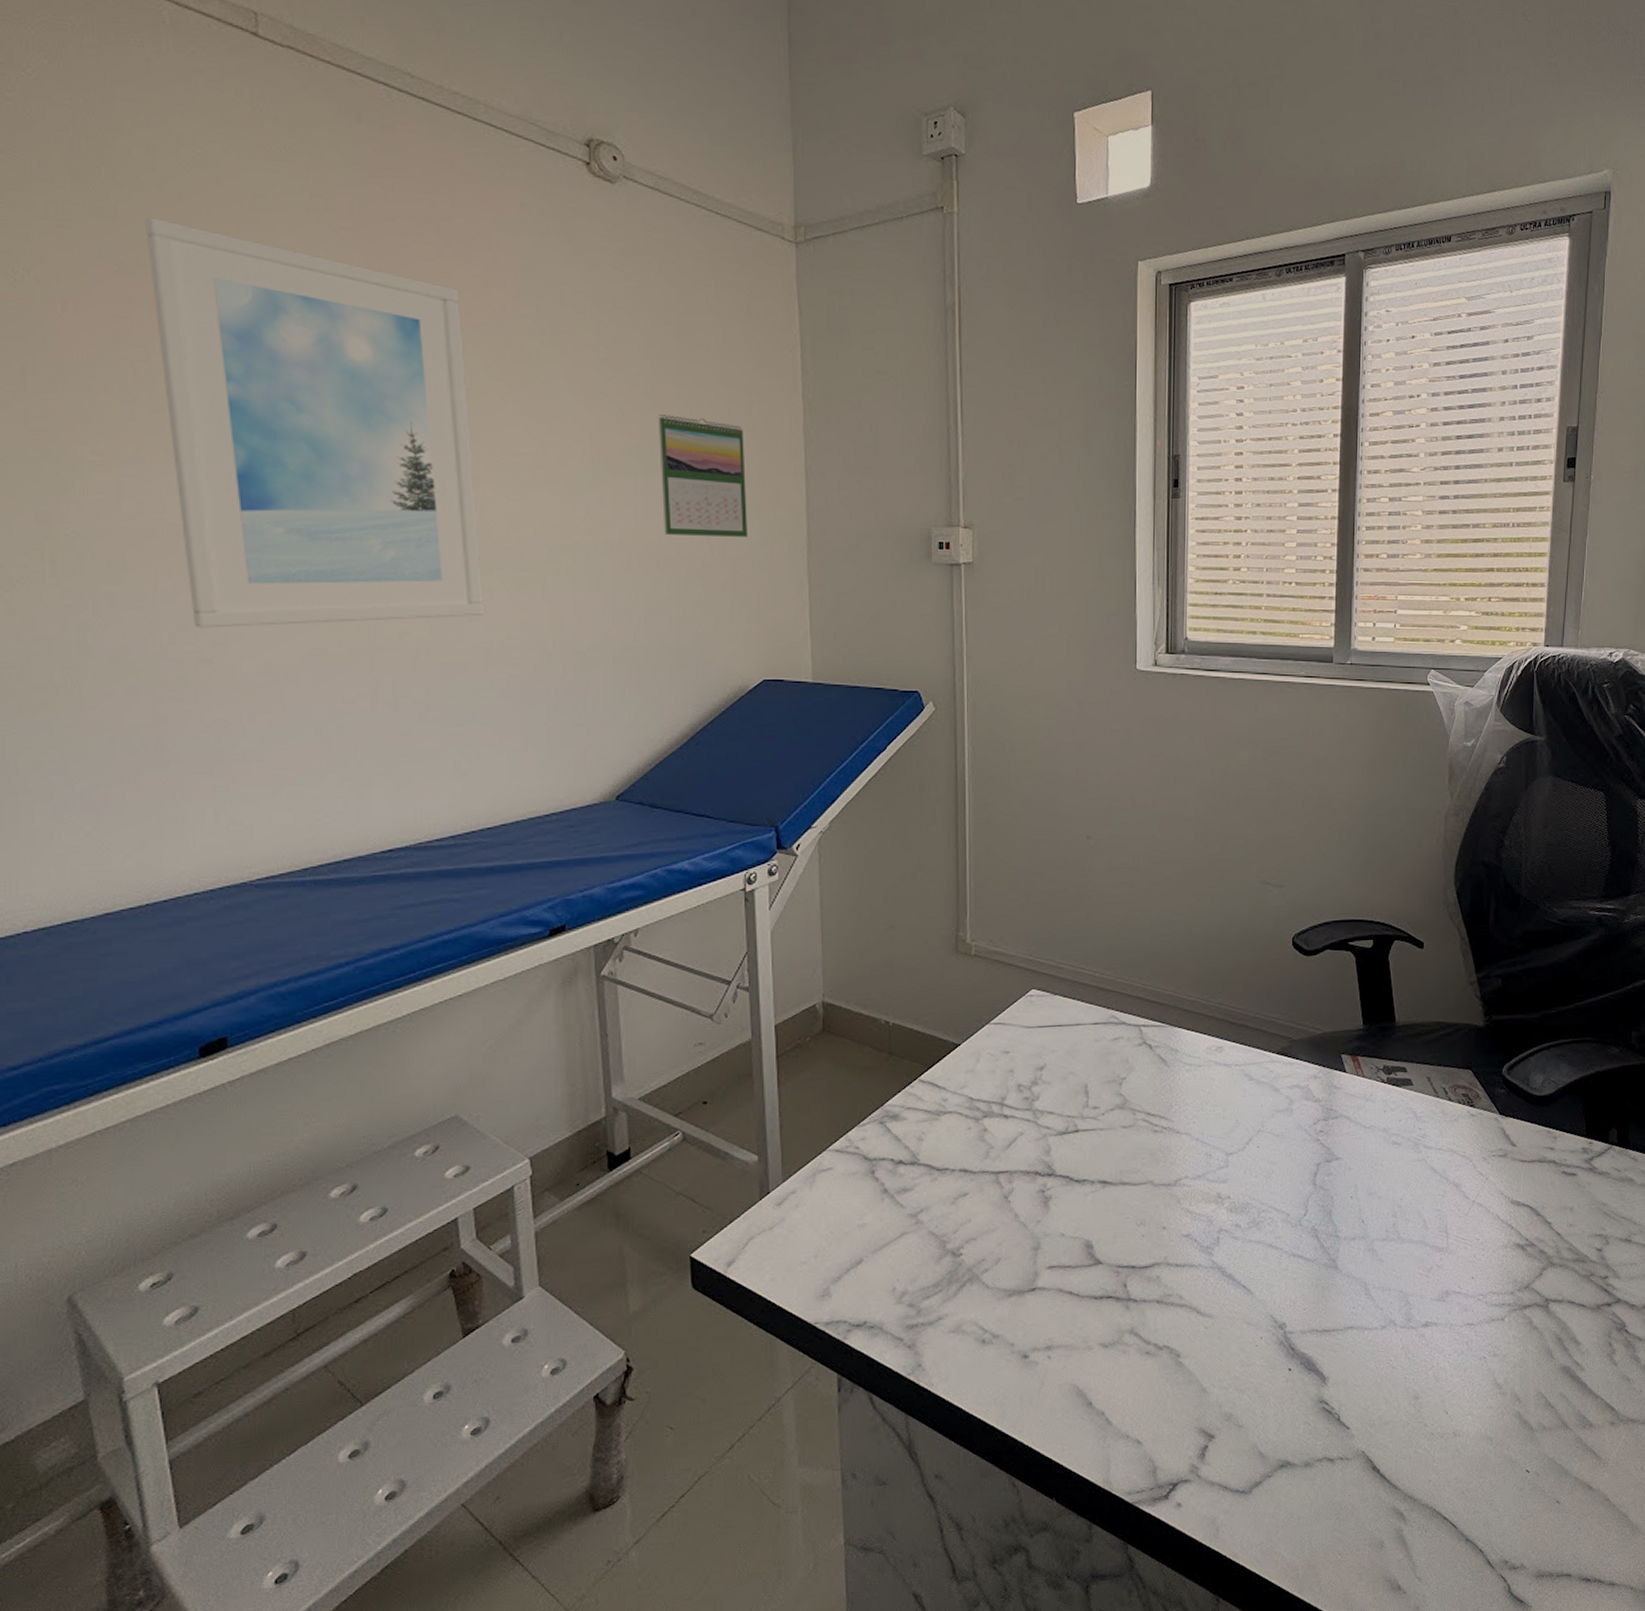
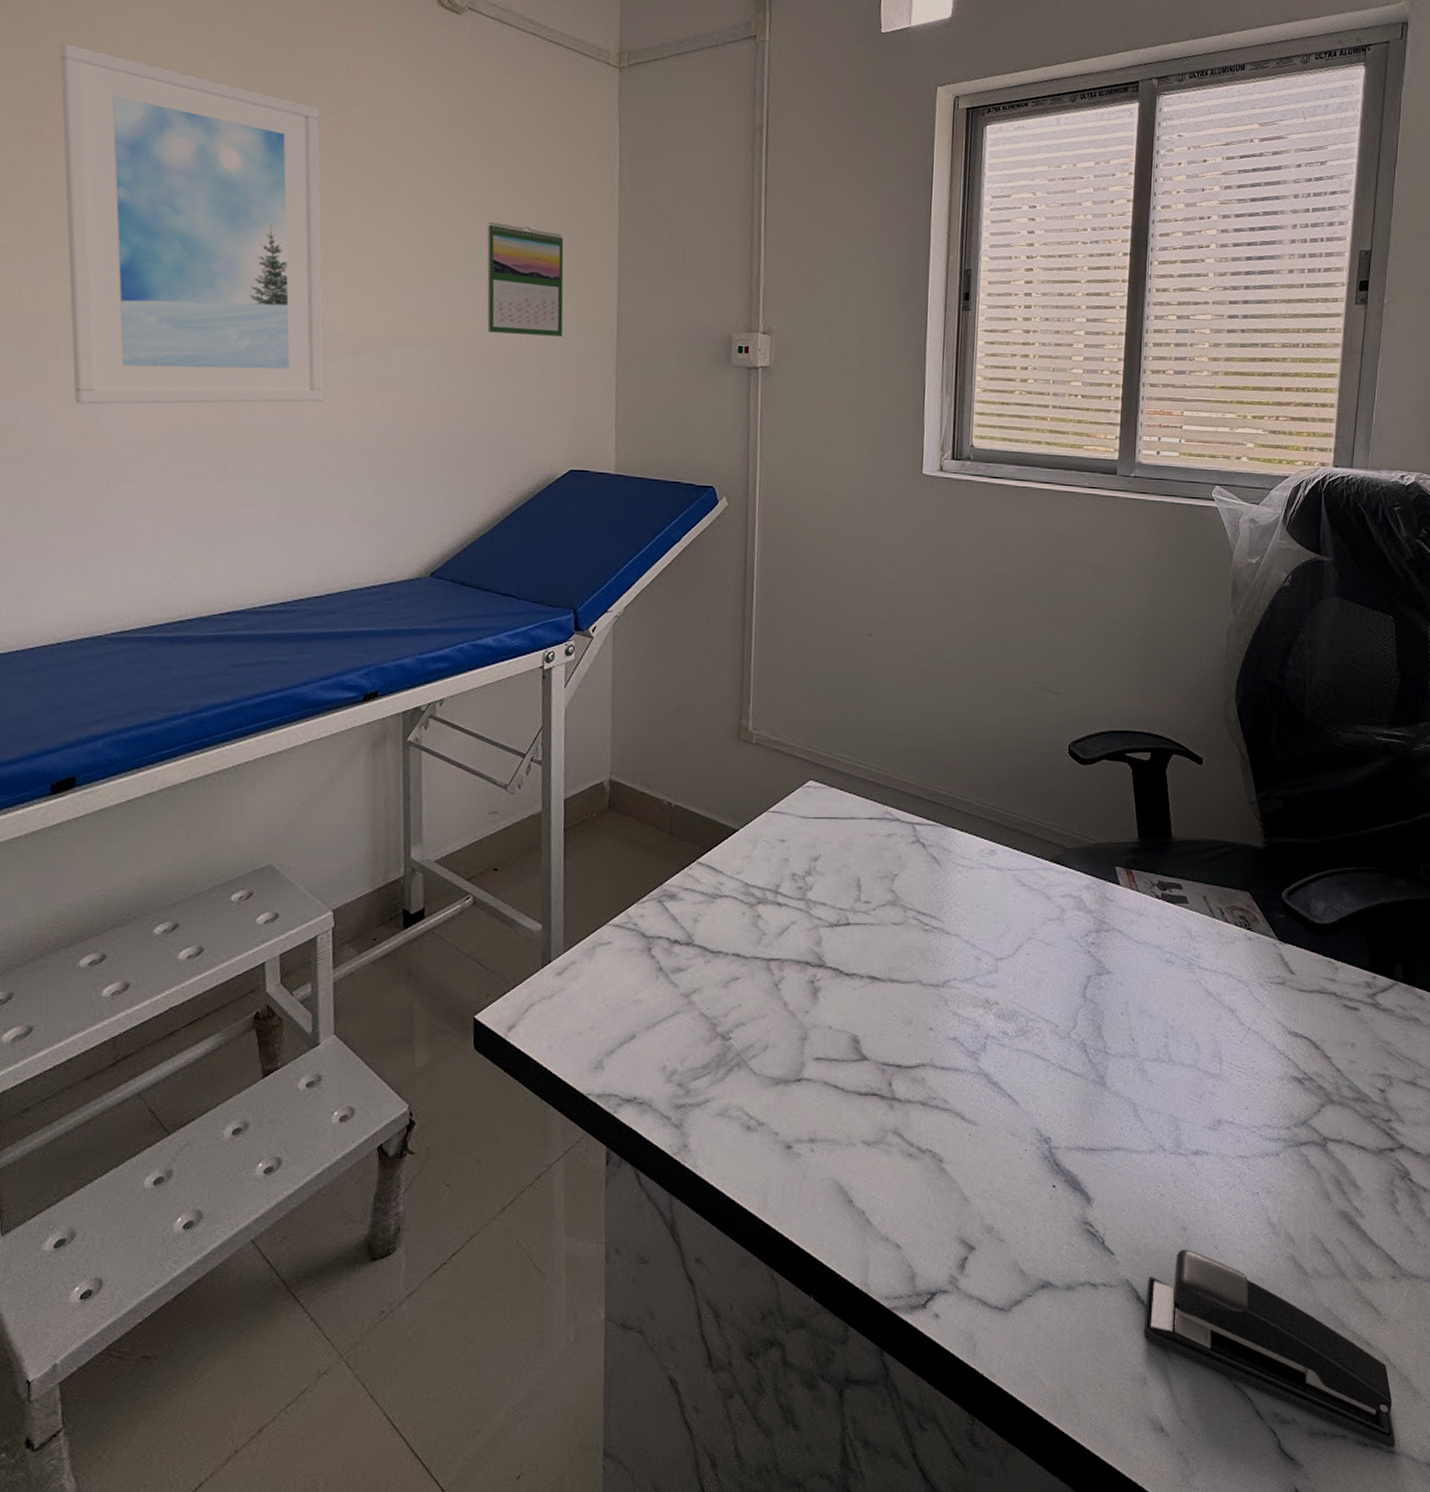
stapler: none [1379,1416,1616,1581] -> present [1143,1249,1396,1448]

